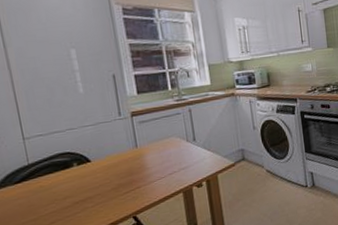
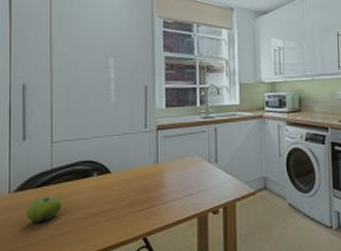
fruit: none [9,189,47,217] -> present [26,195,62,223]

